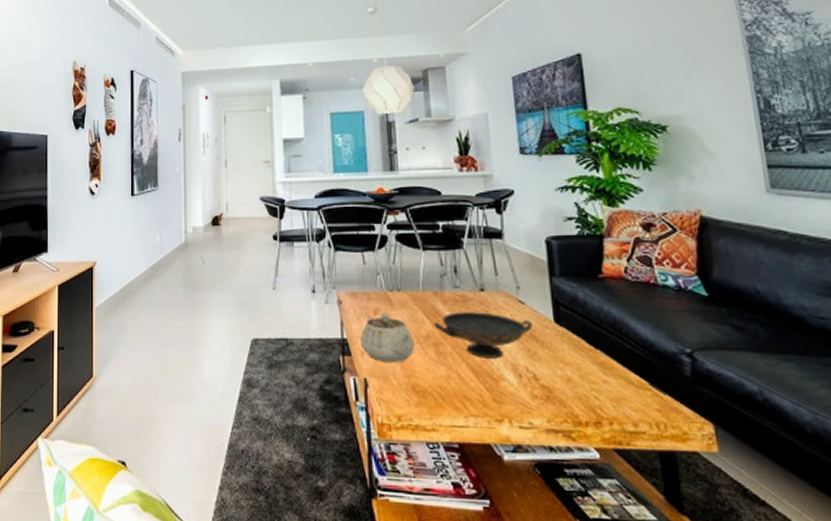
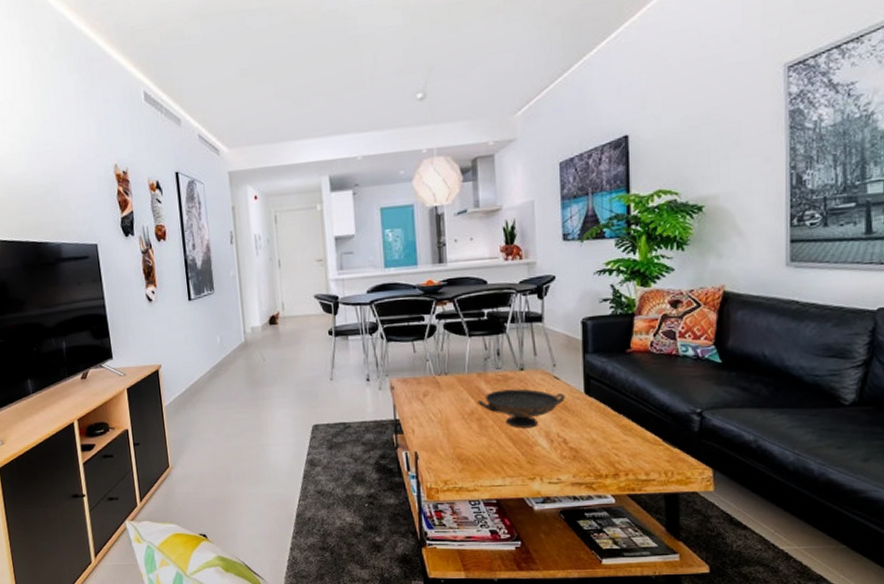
teapot: present [360,313,415,363] -> none [411,395,460,438]

